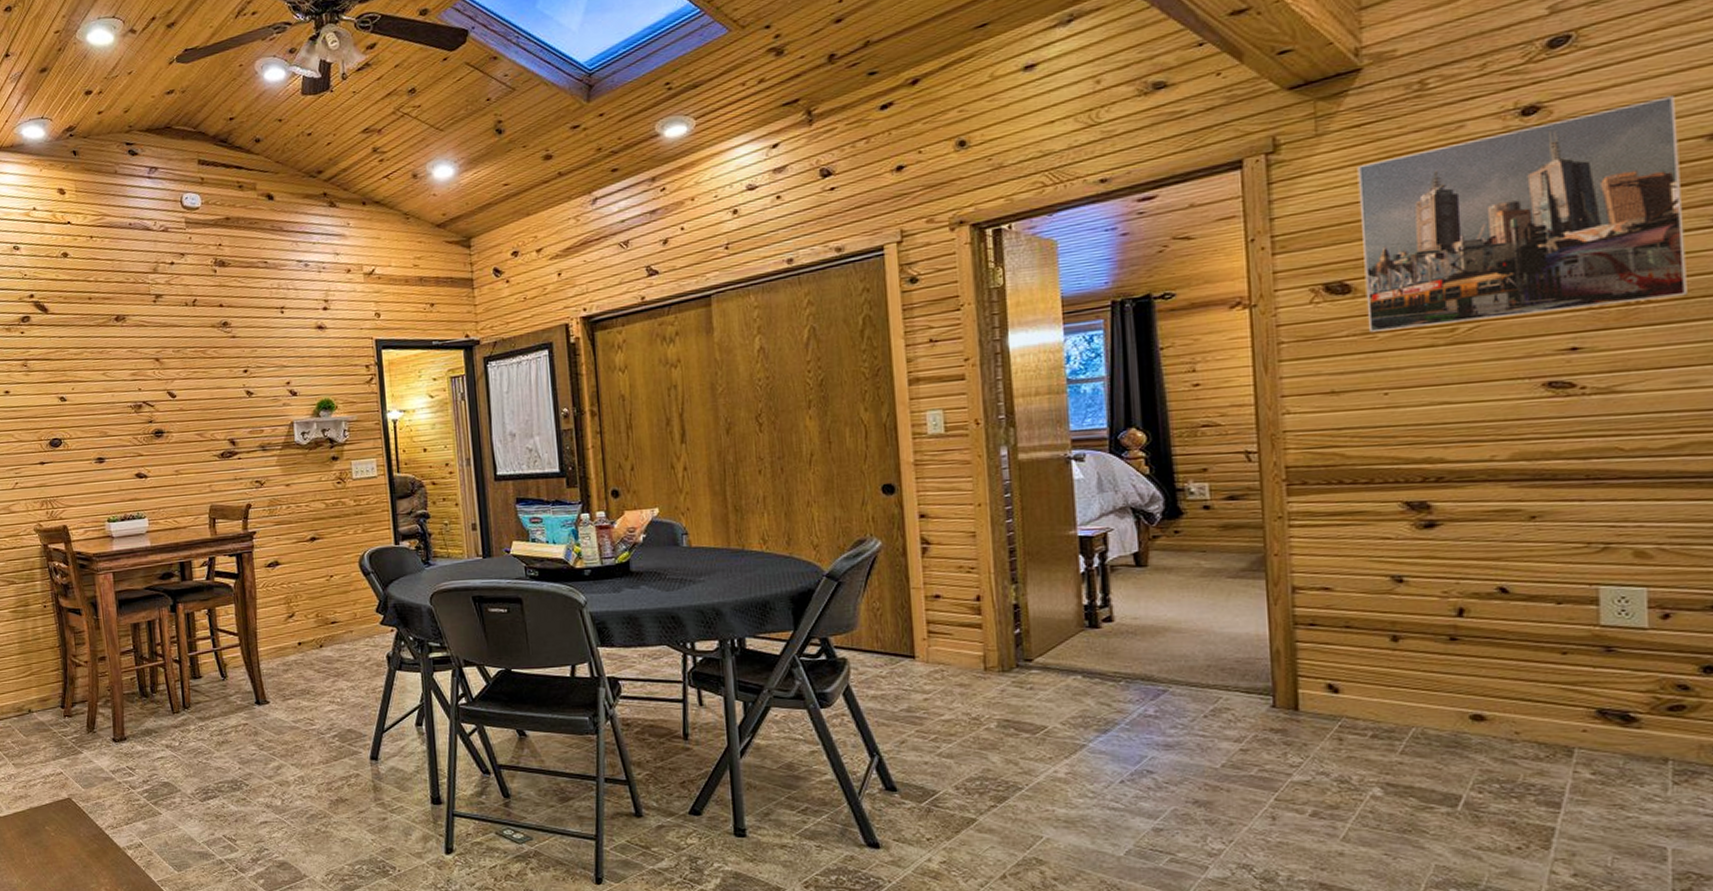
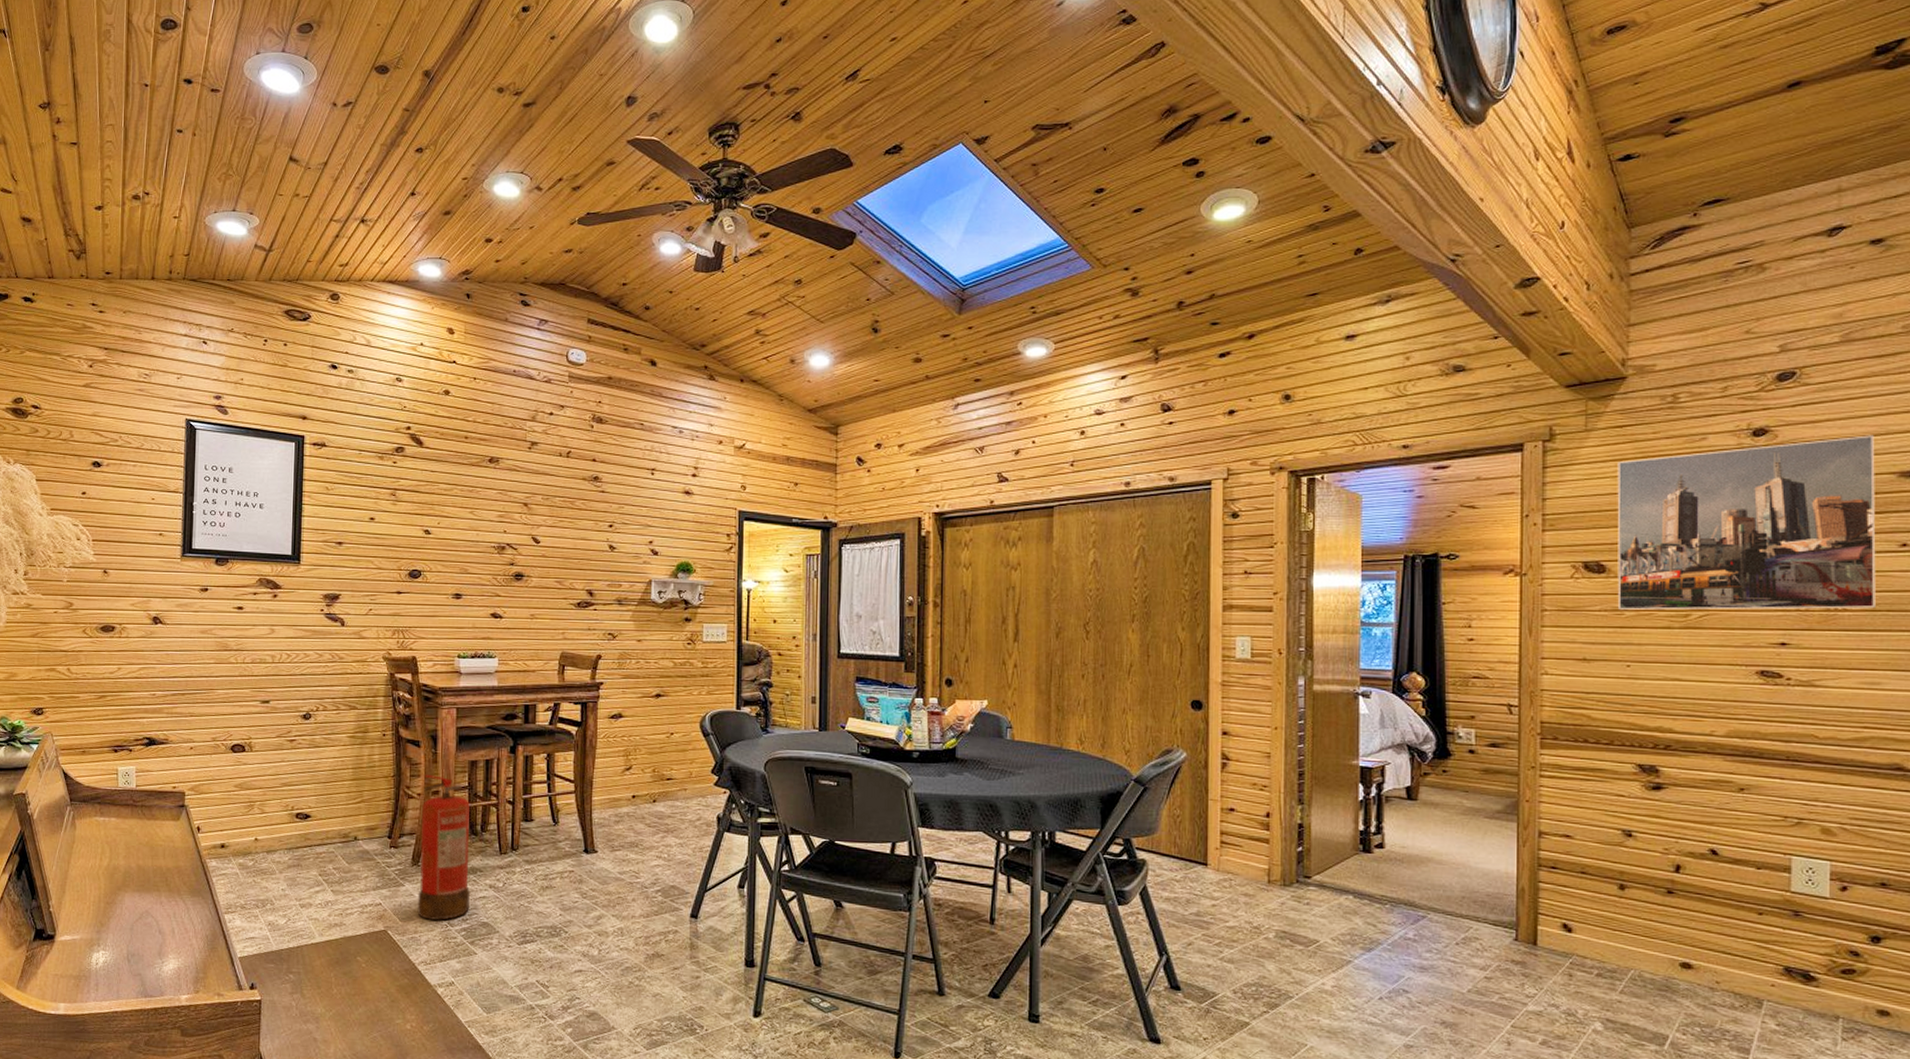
fire extinguisher: none [89,641,149,785] -> present [417,775,470,921]

